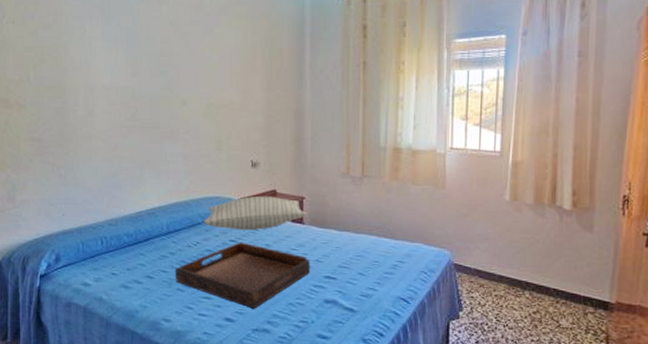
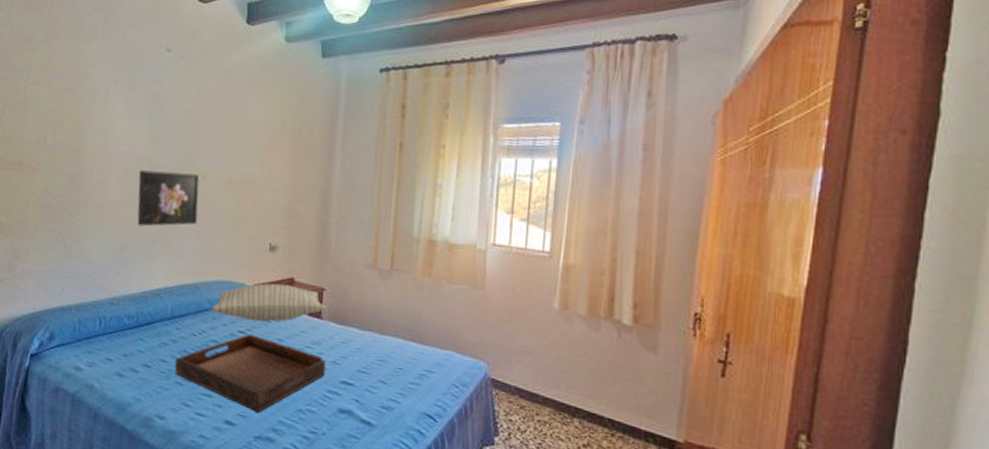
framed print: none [123,100,182,153] -> present [137,170,199,227]

